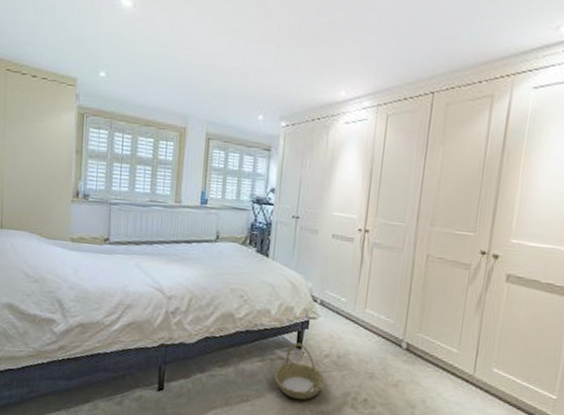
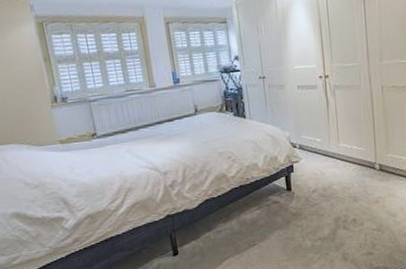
basket: present [274,342,325,400] -> none [273,185,318,234]

